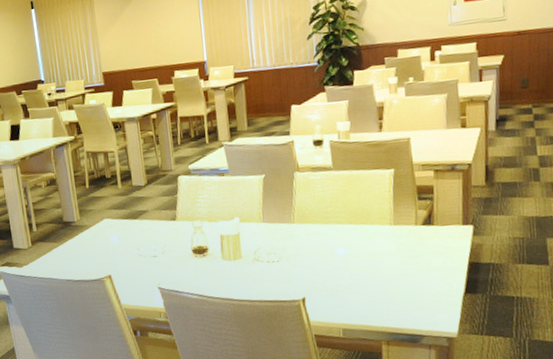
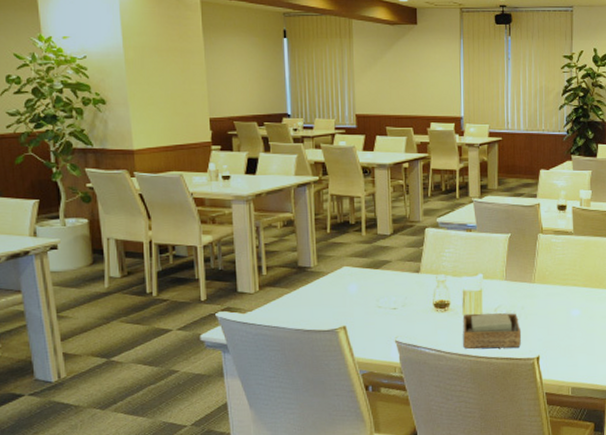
napkin holder: none [222,255,284,293] -> present [462,313,521,349]

